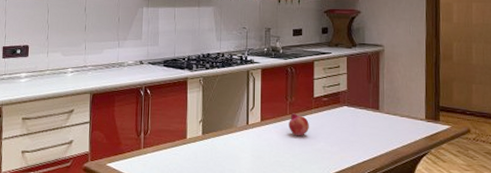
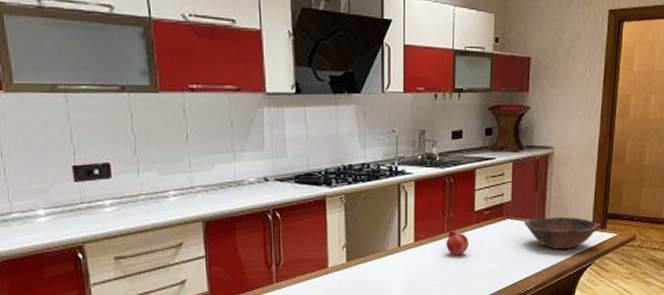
bowl: none [359,107,434,137] -> present [524,217,601,249]

